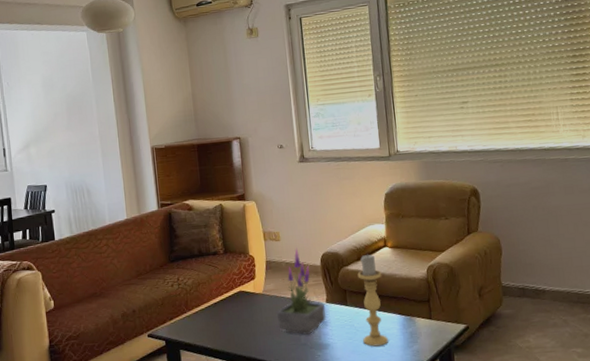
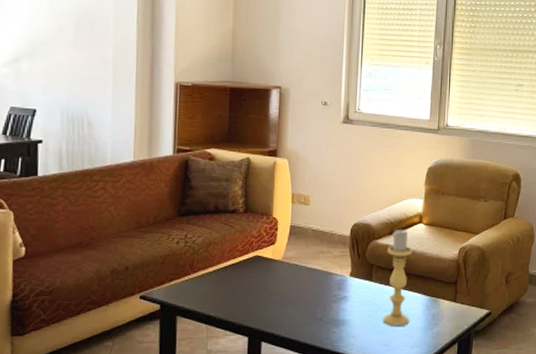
potted plant: present [277,247,326,335] -> none [294,214,349,309]

